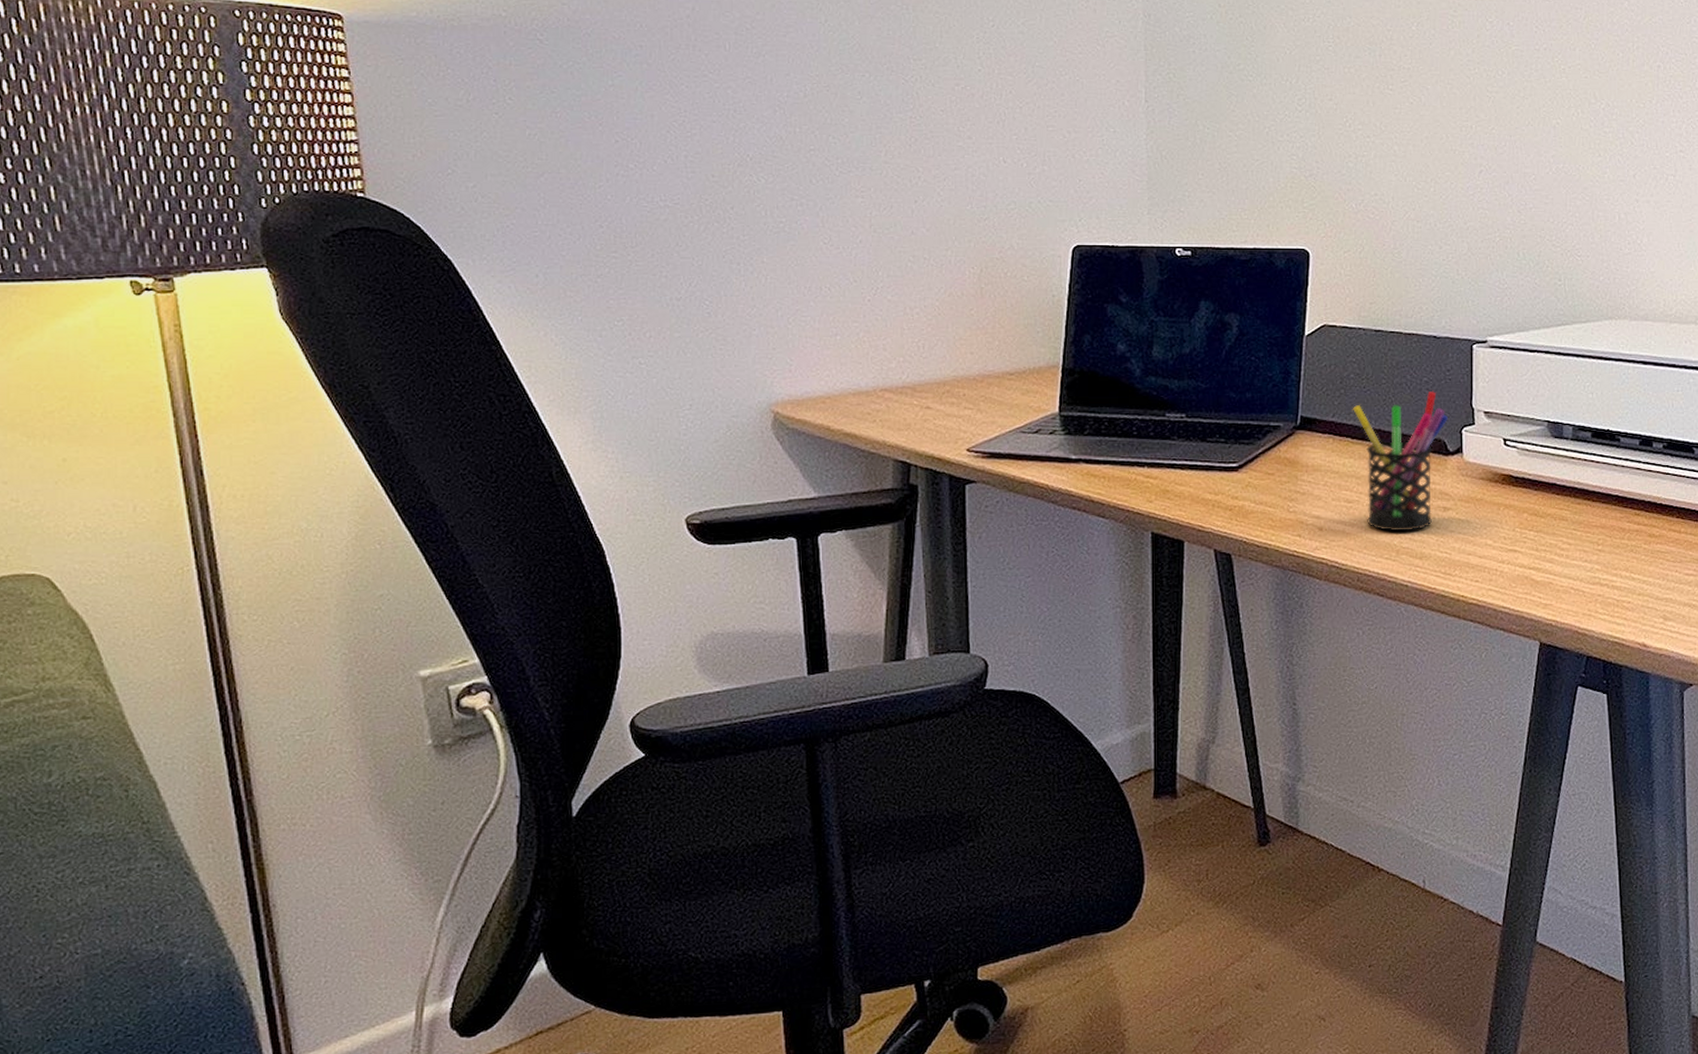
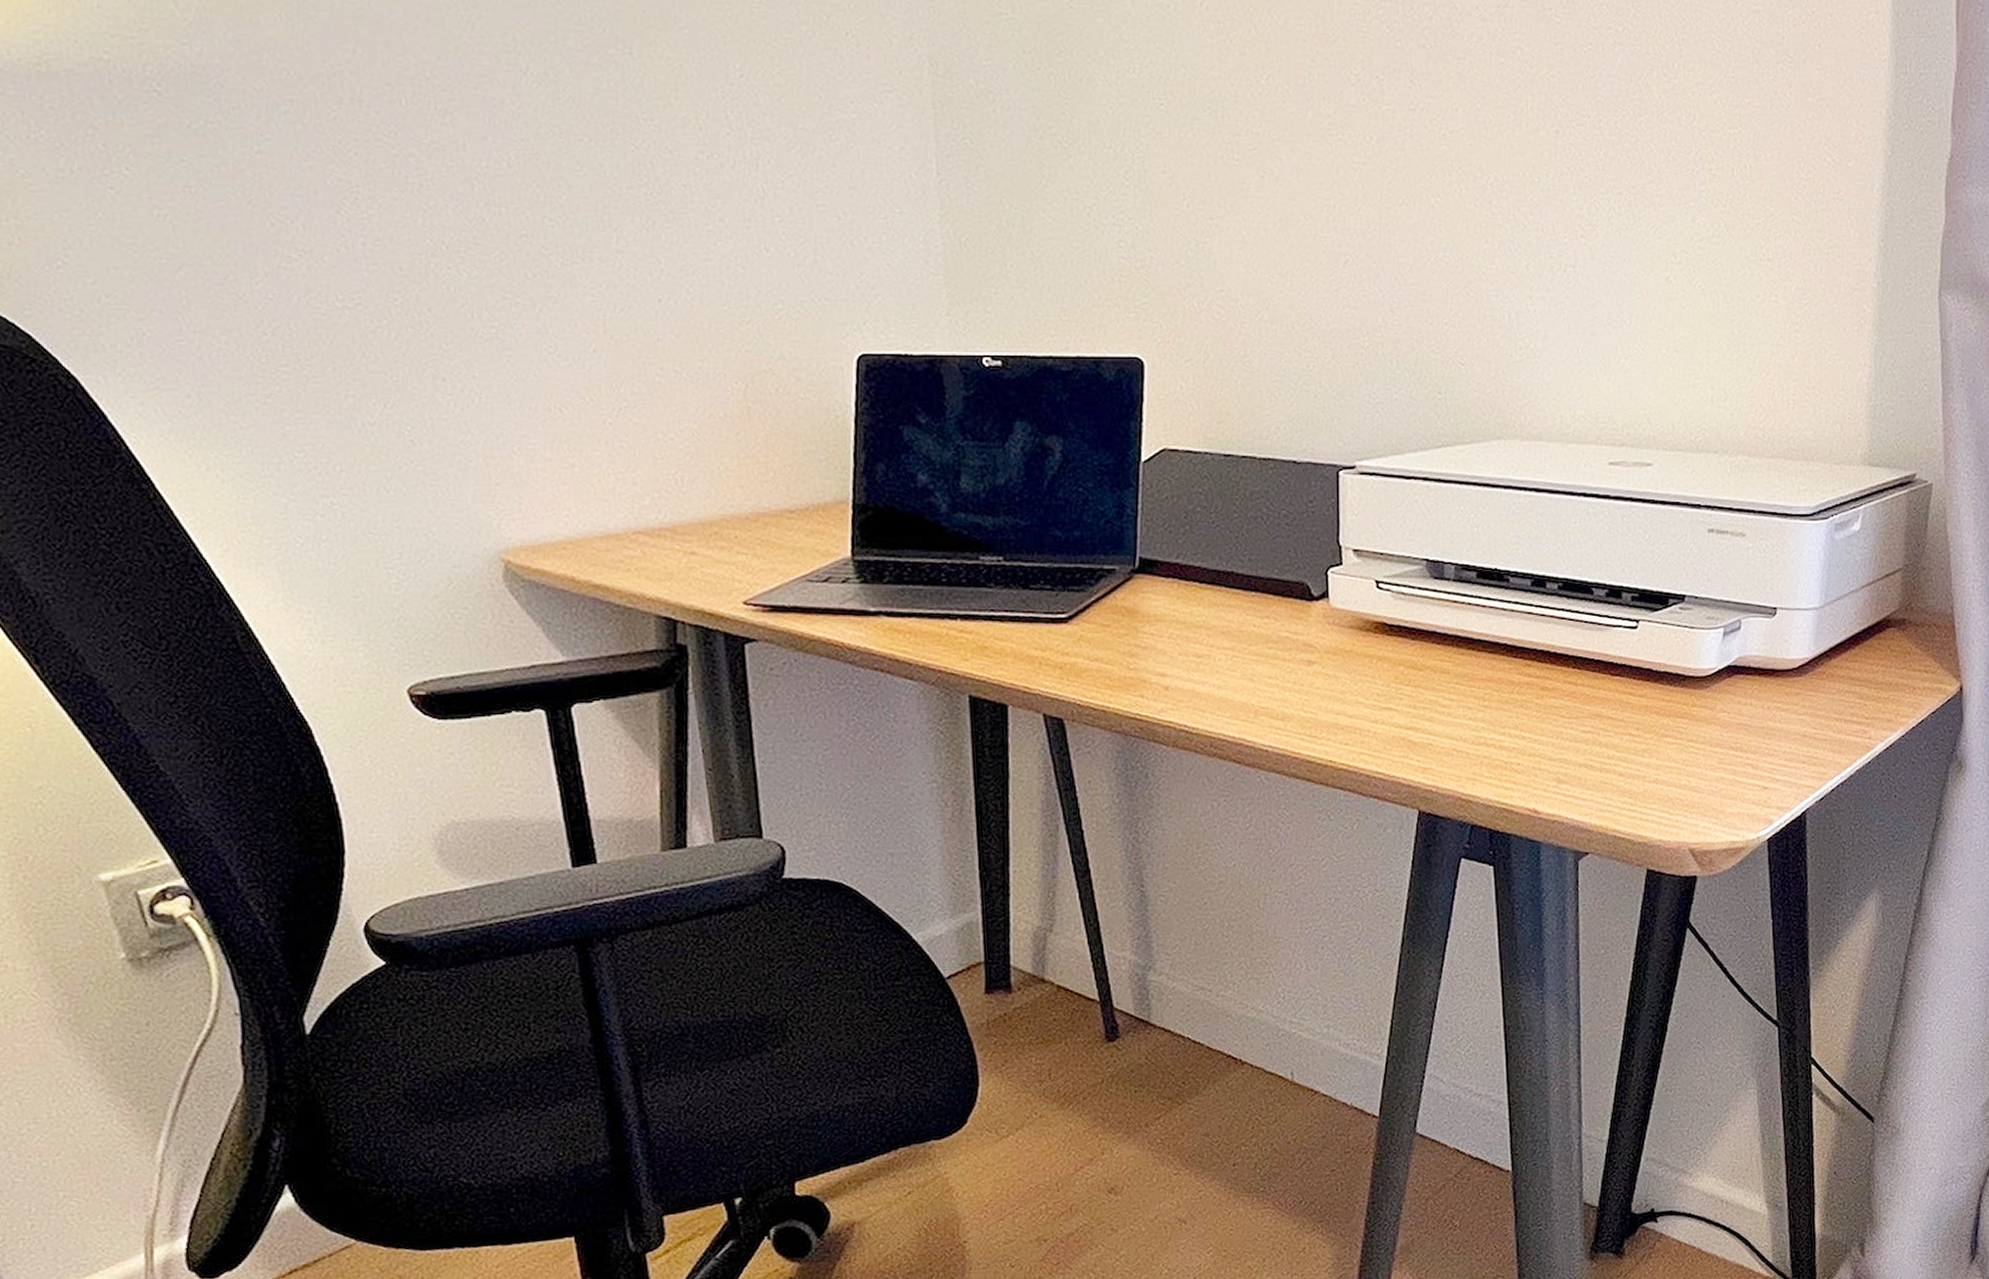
pen holder: present [1352,390,1448,531] -> none [1199,525,1311,689]

